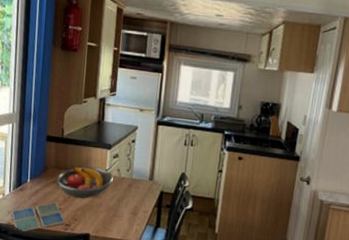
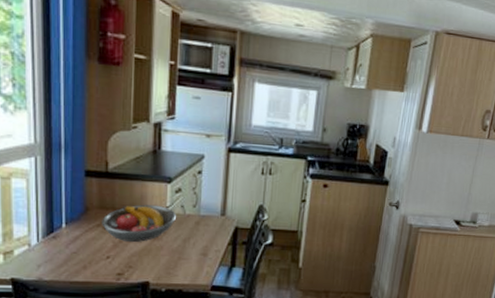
drink coaster: present [11,202,66,233] -> none [41,249,117,289]

